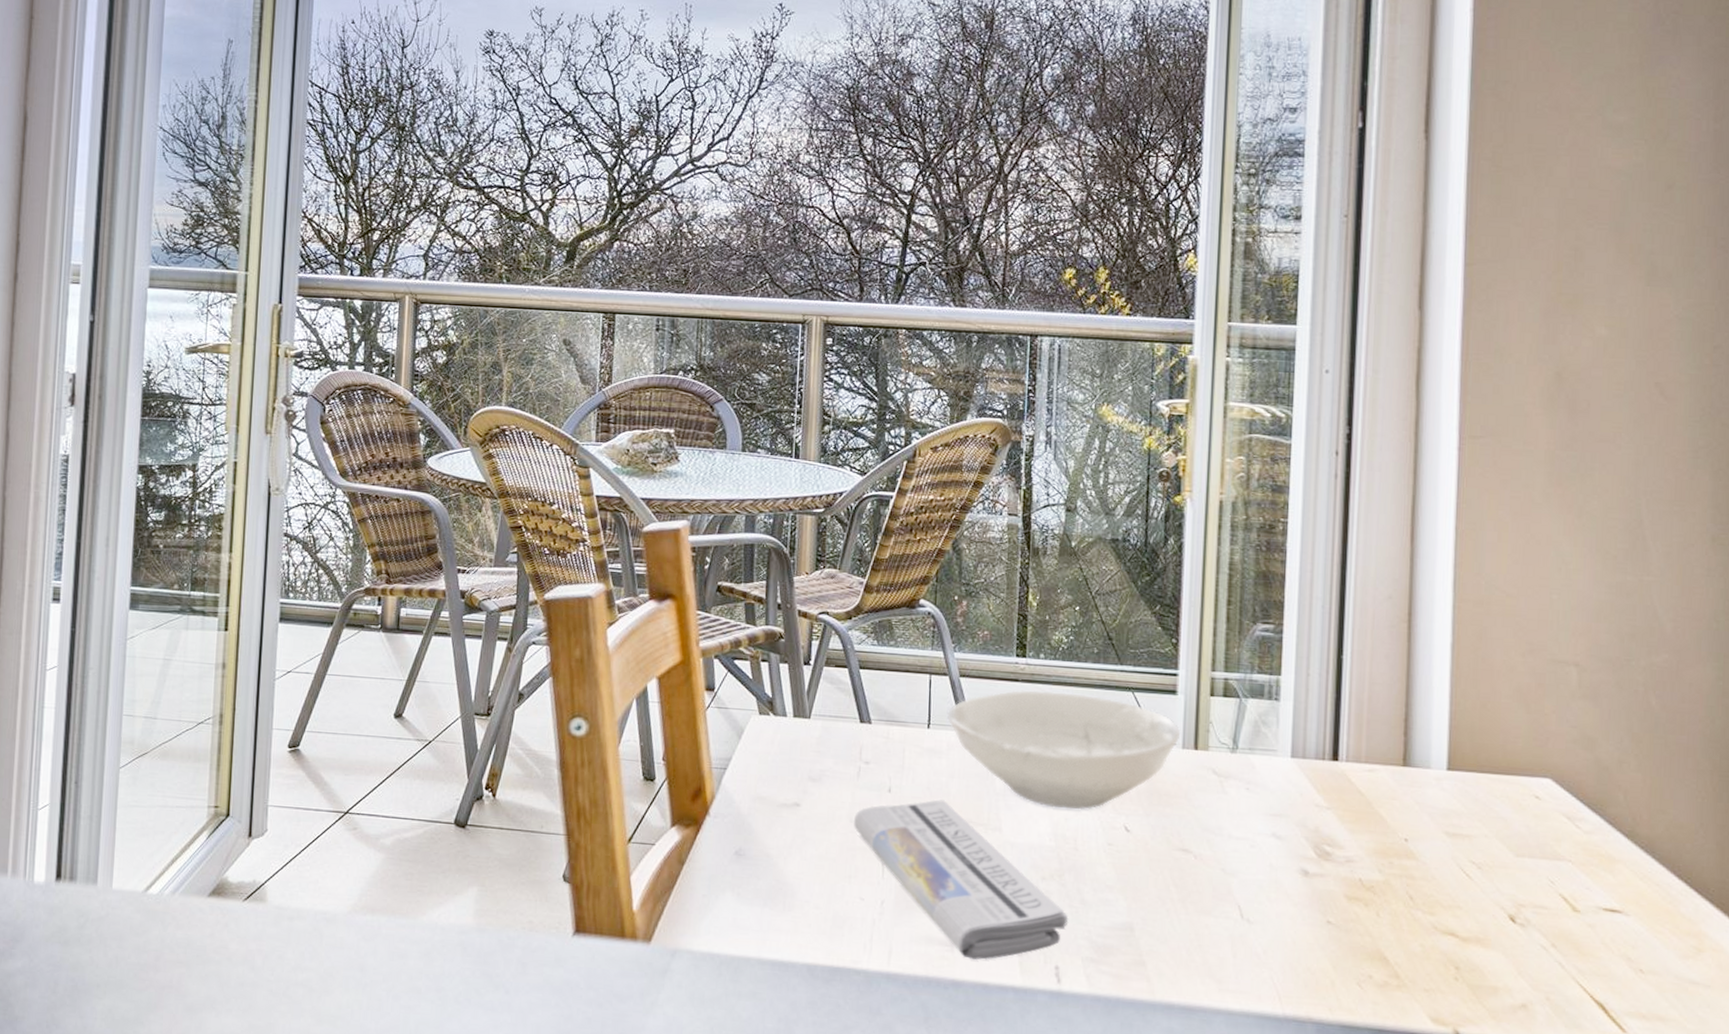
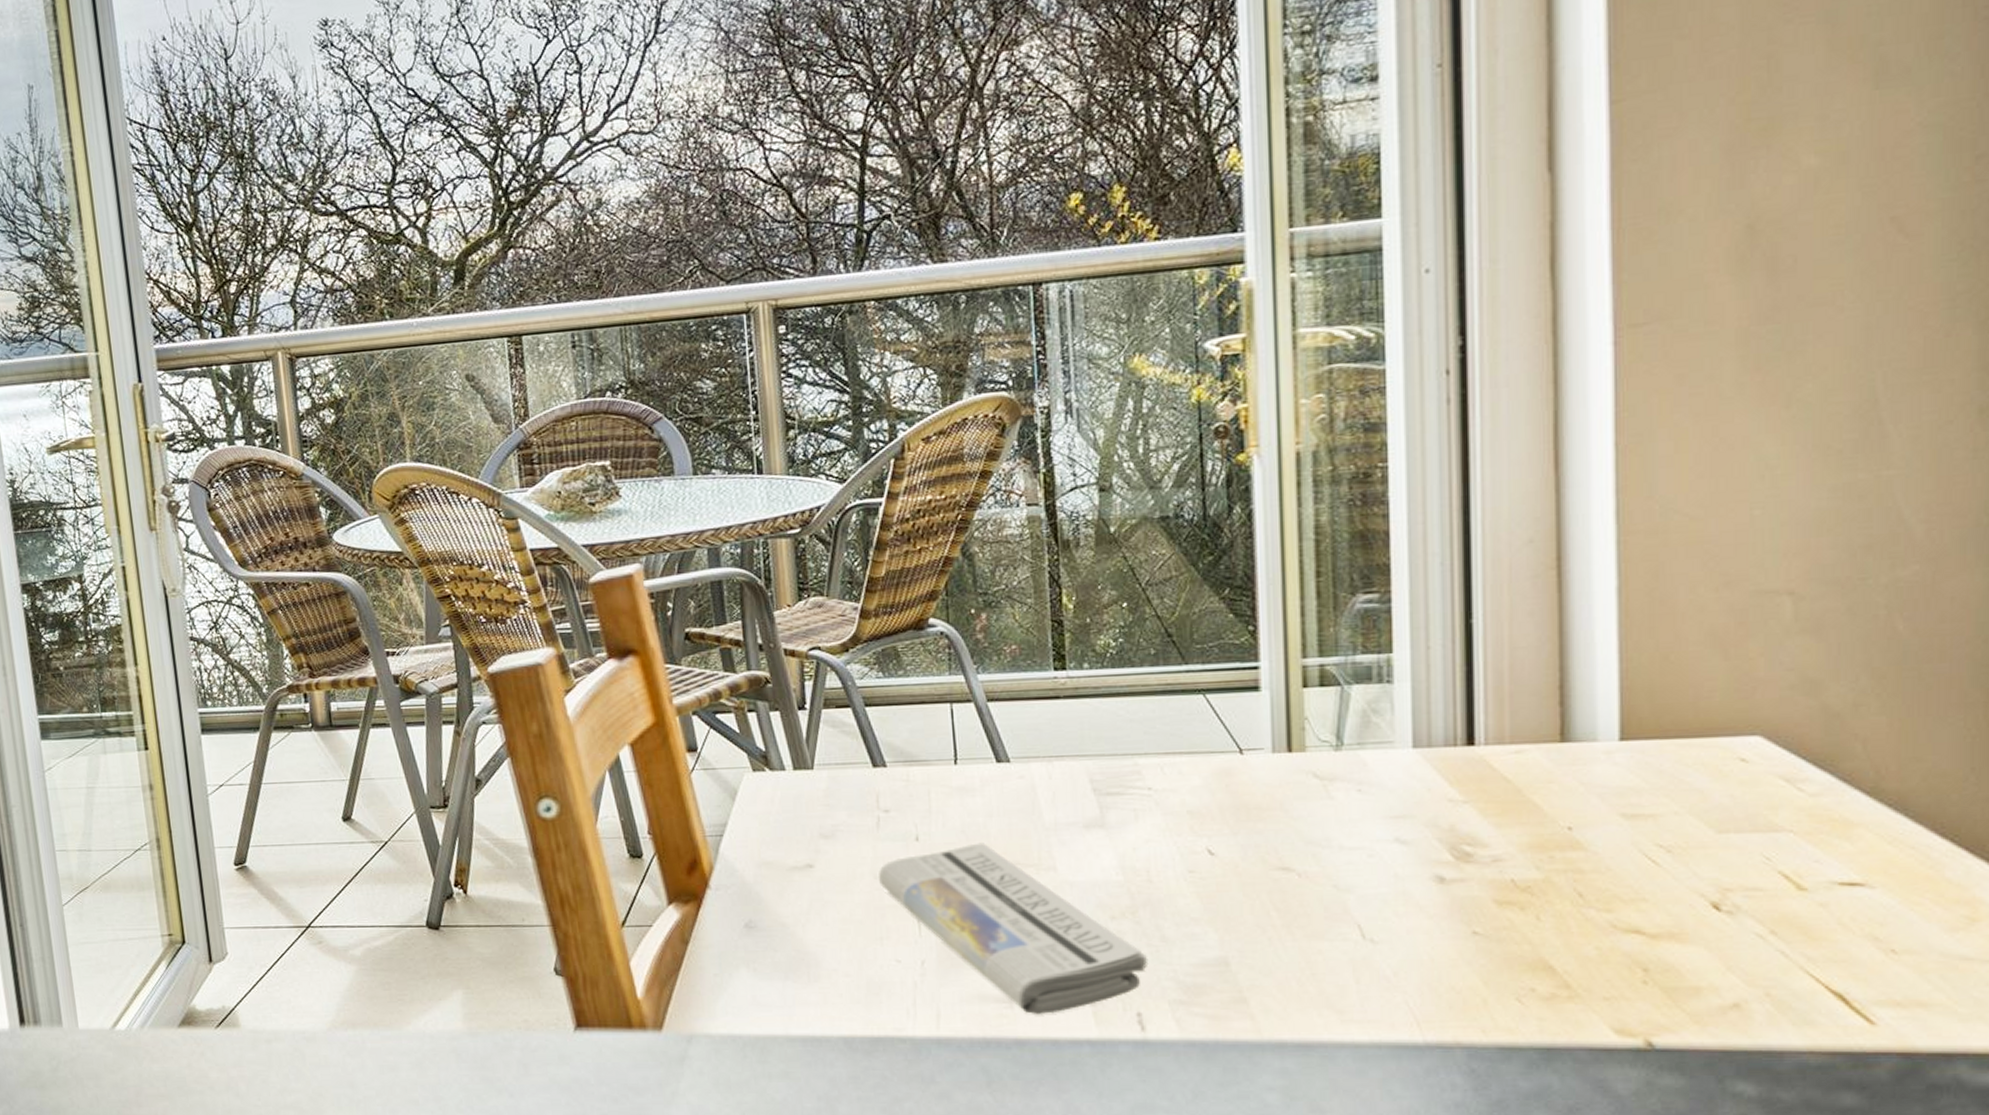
bowl: present [946,690,1180,810] -> none [976,703,1268,838]

